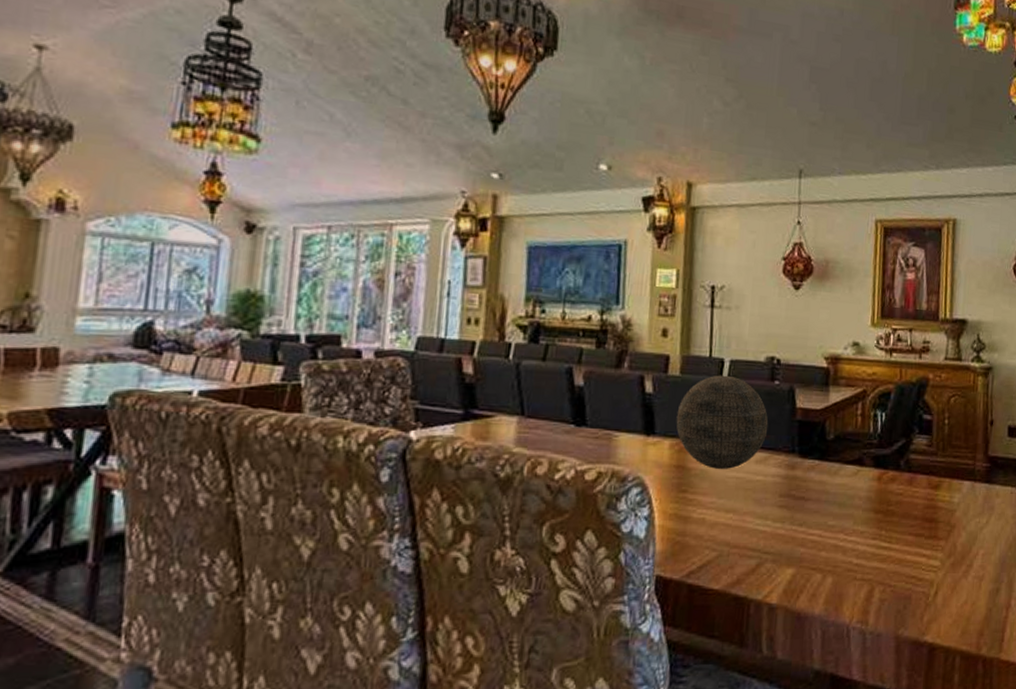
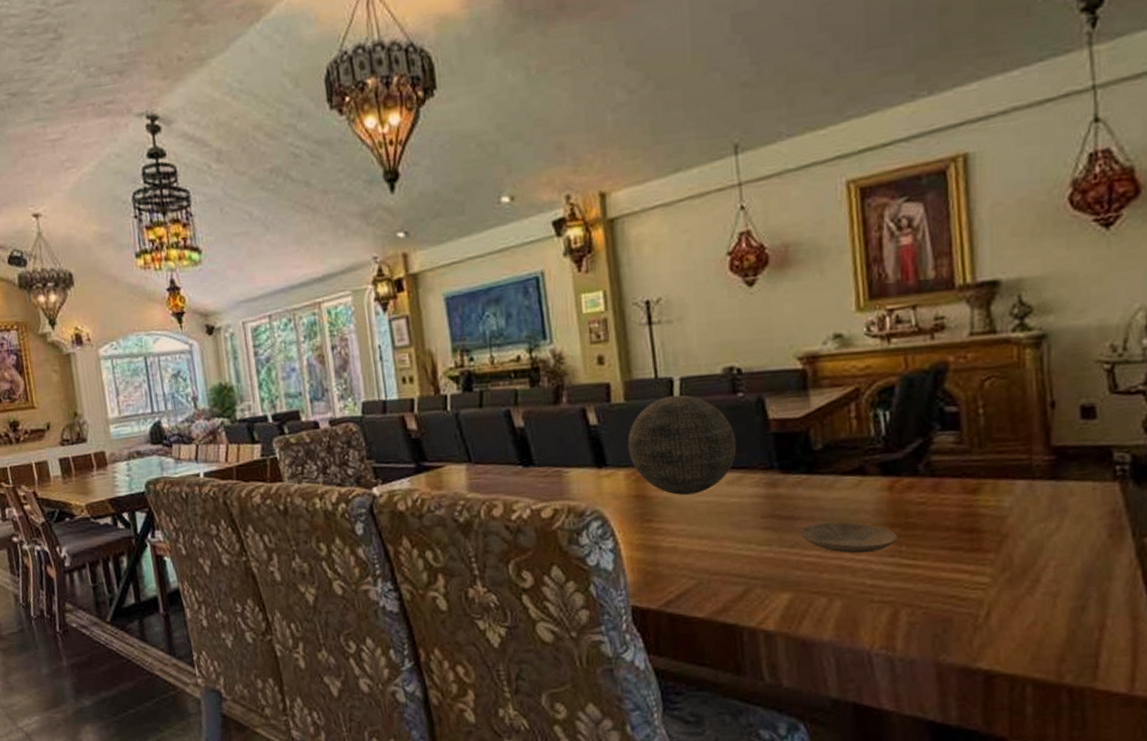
plate: none [807,505,880,535] -> present [799,522,897,554]

